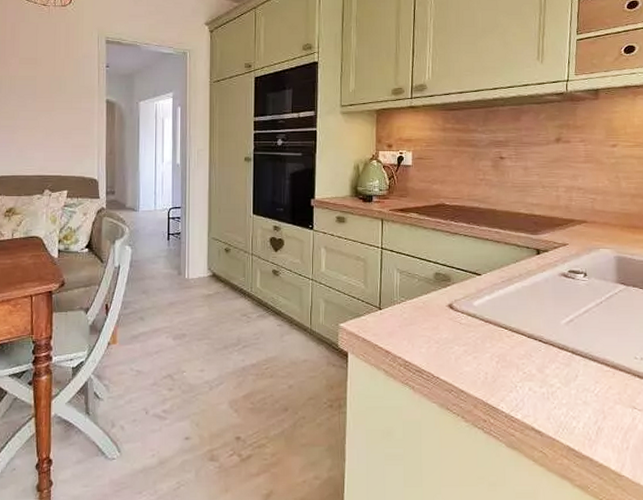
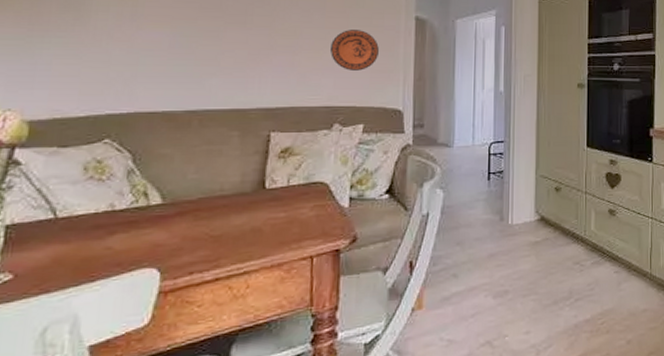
decorative plate: none [40,112,78,146] -> present [329,30,379,71]

